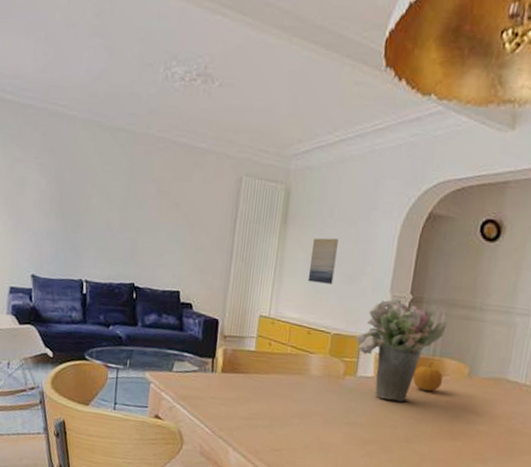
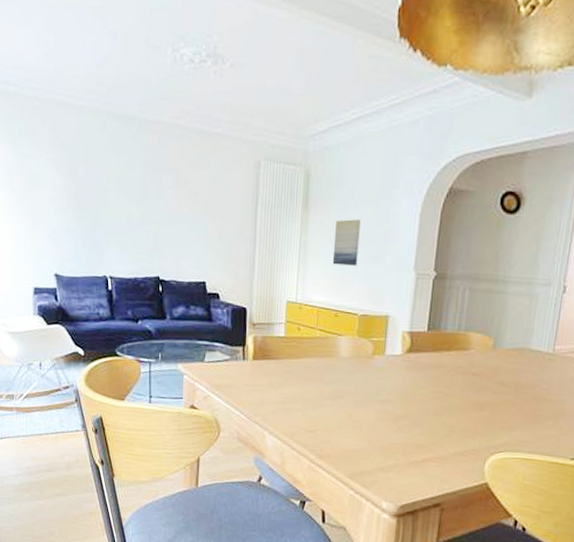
flower bouquet: present [356,298,447,402] -> none [382,276,471,377]
fruit: present [412,361,443,392] -> none [439,336,468,365]

